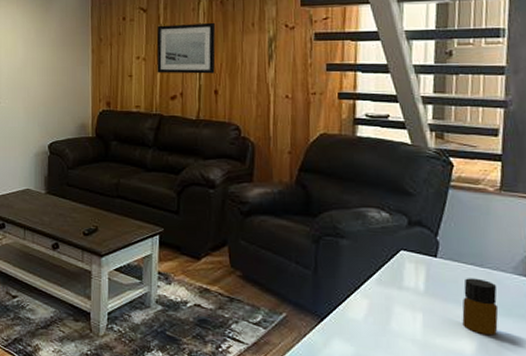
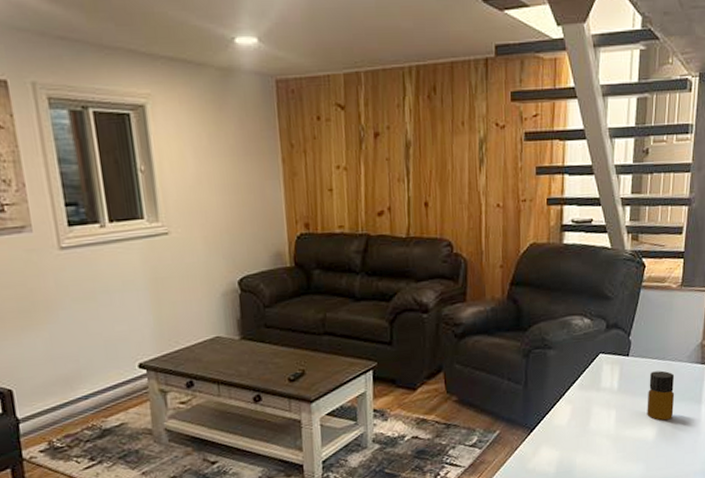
wall art: present [156,22,216,74] -> none [358,121,425,186]

